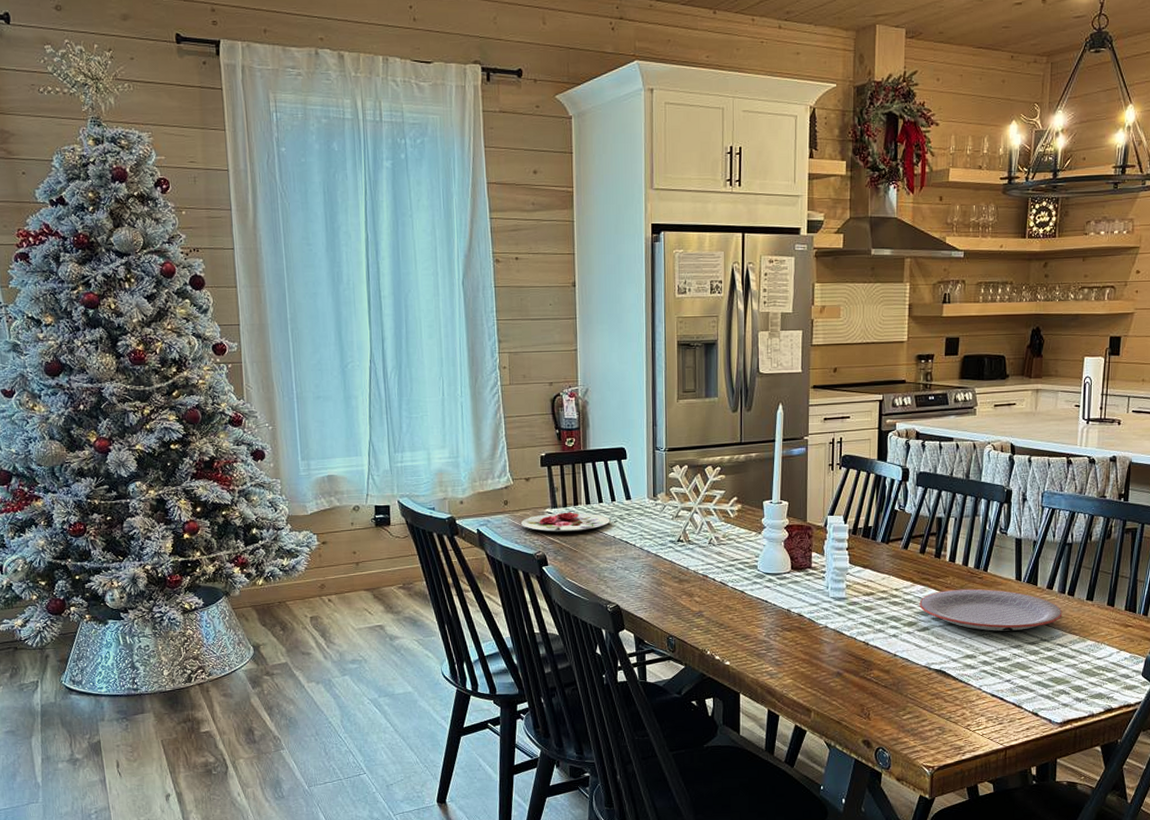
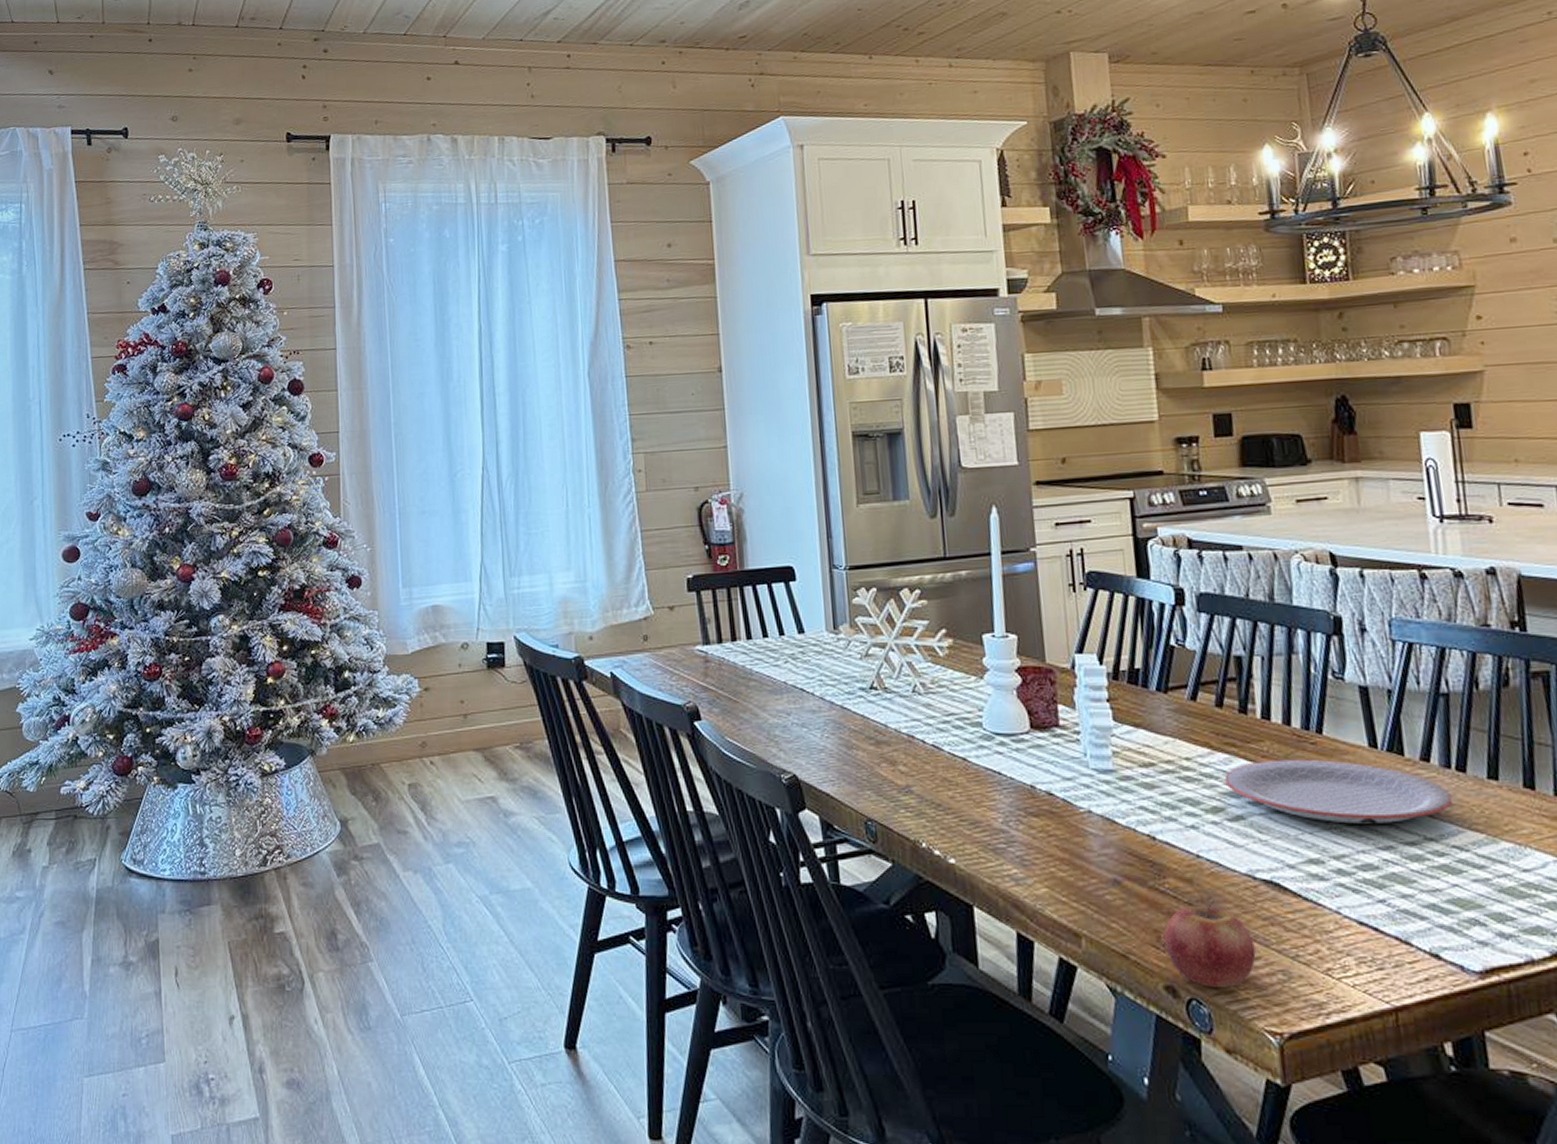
plate: present [520,512,611,532] -> none [664,650,780,676]
apple: none [866,684,924,741] -> present [1163,900,1256,989]

